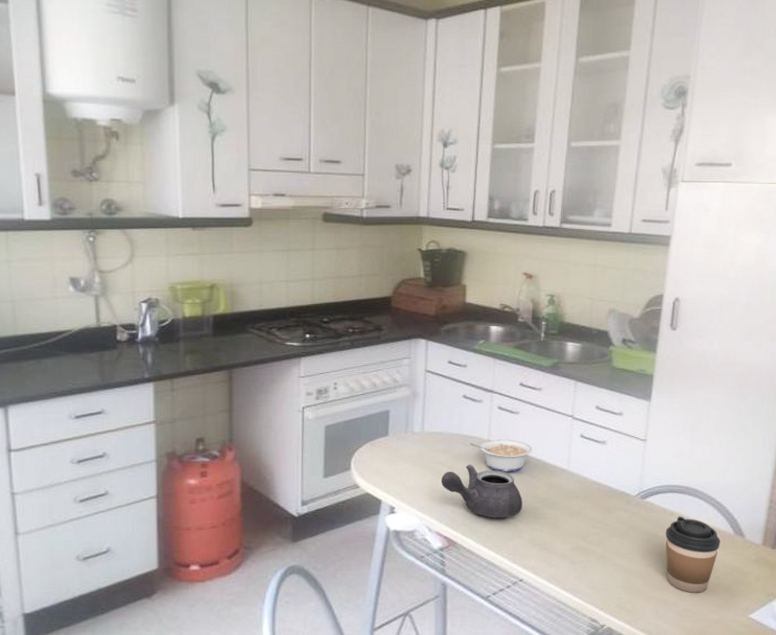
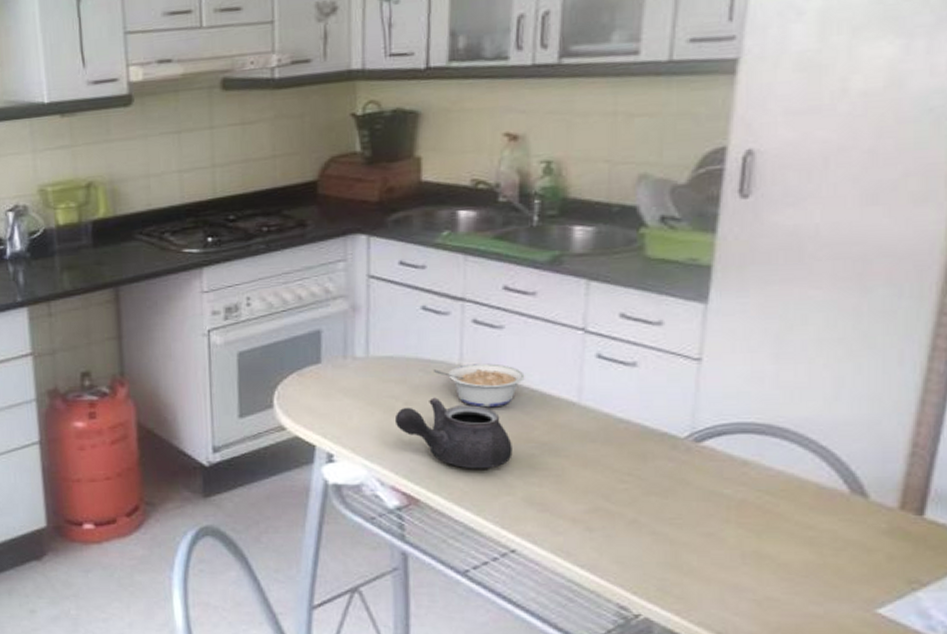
coffee cup: present [665,516,721,593] -> none [734,467,827,575]

